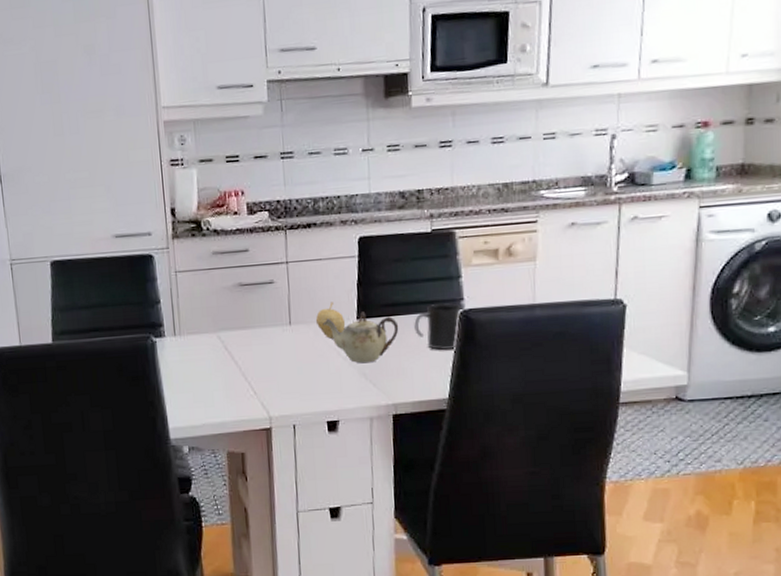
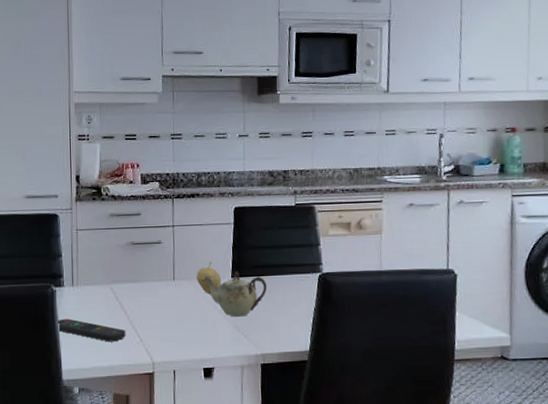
remote control: none [158,372,238,396] -> present [56,318,126,342]
mug: present [414,303,462,351] -> none [280,267,321,308]

